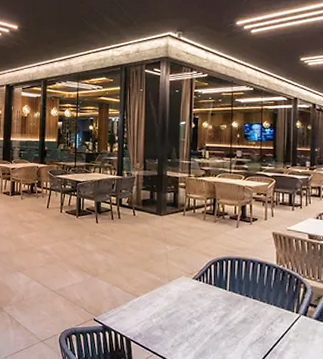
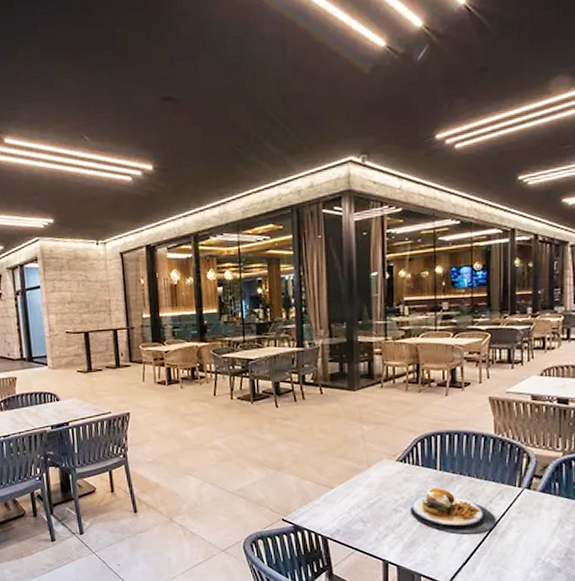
plate: none [203,305,276,351] -> present [410,487,496,534]

